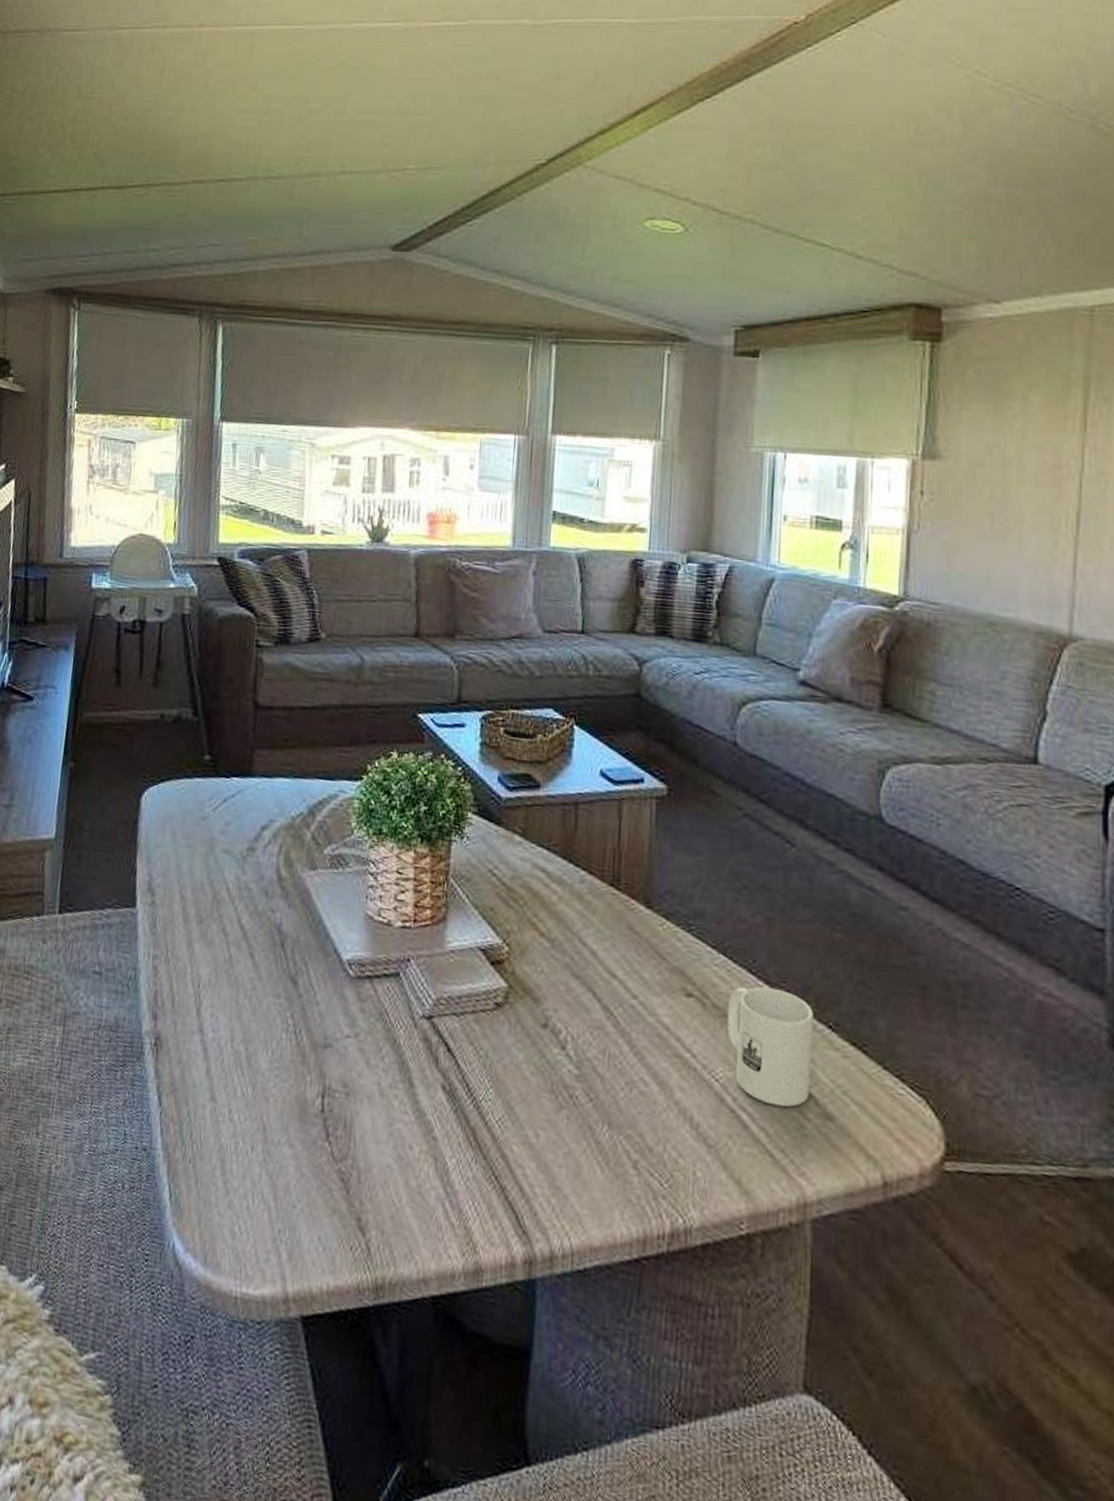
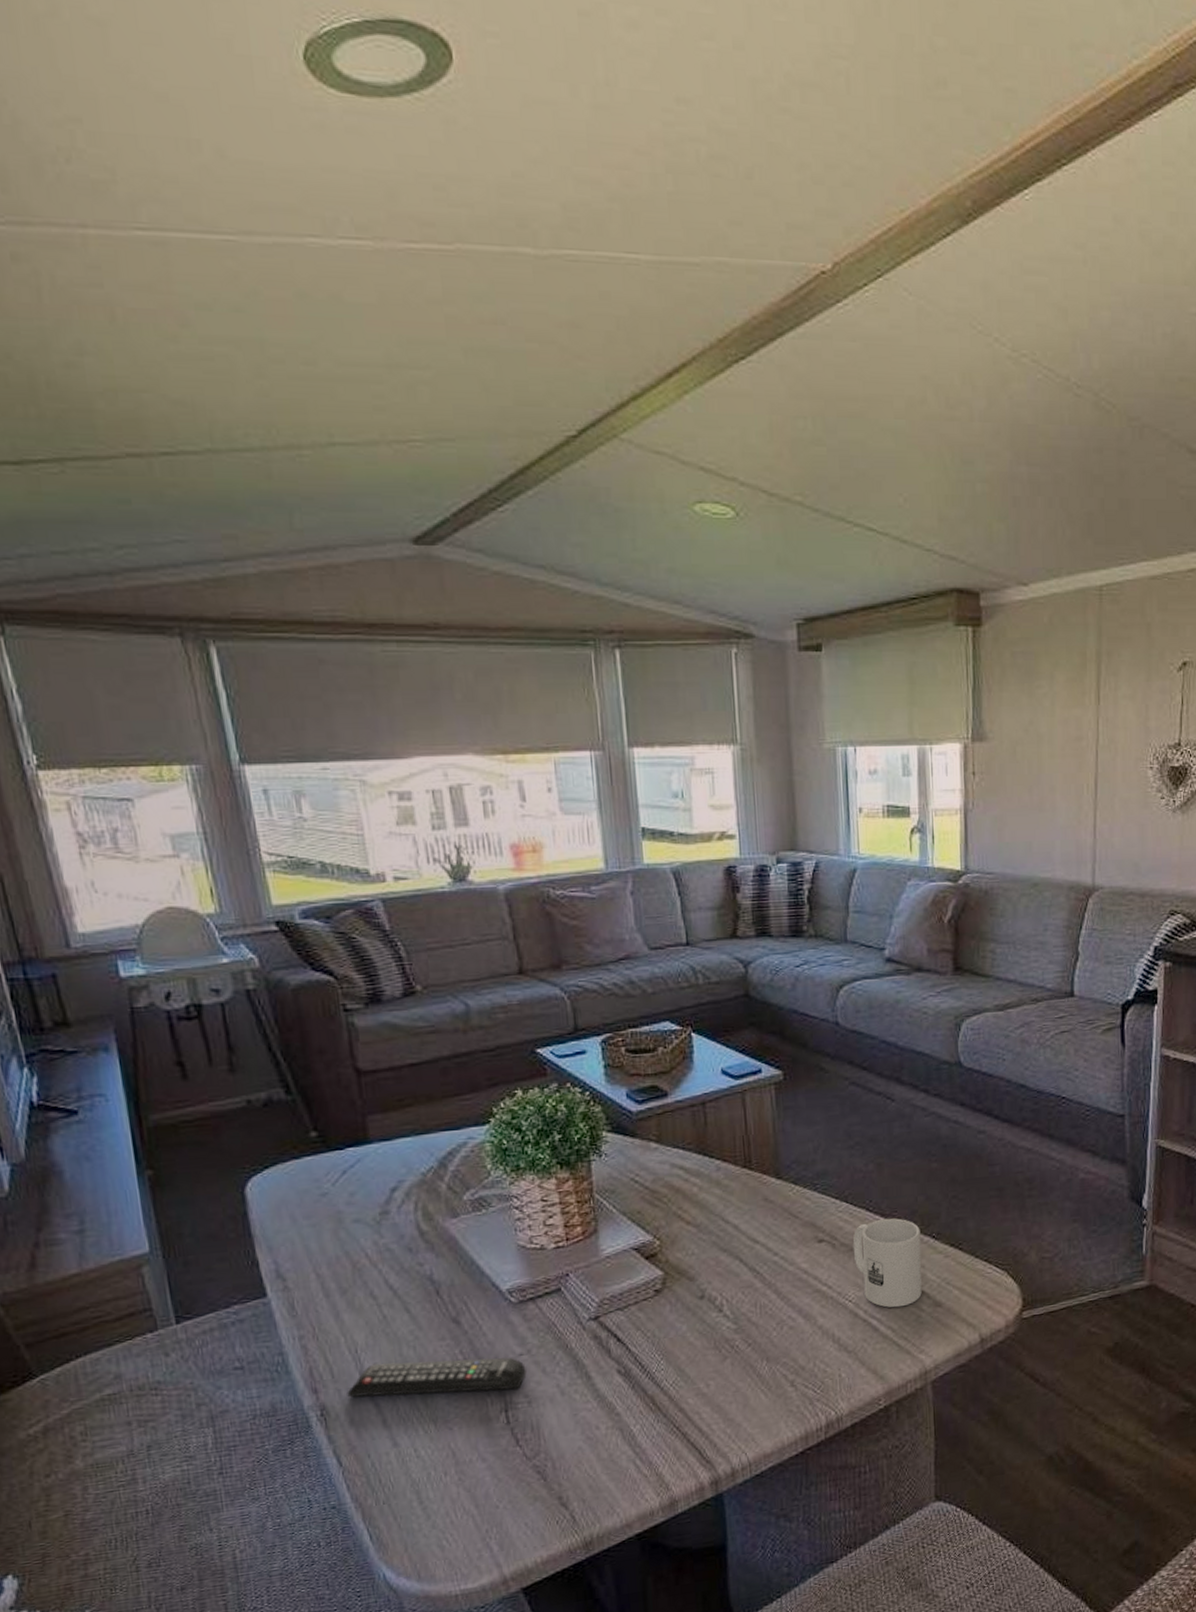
remote control: none [181,1004,351,1075] -> present [347,1356,526,1398]

